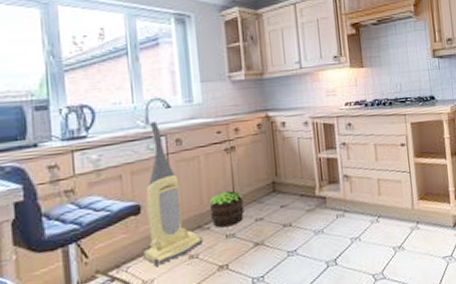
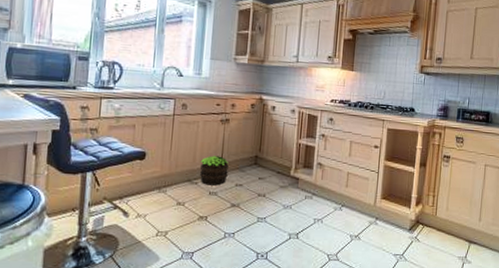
vacuum cleaner: present [142,122,204,266] -> none [140,86,191,205]

